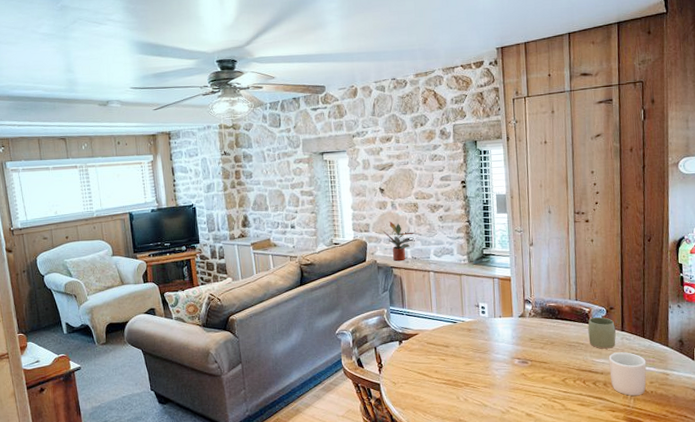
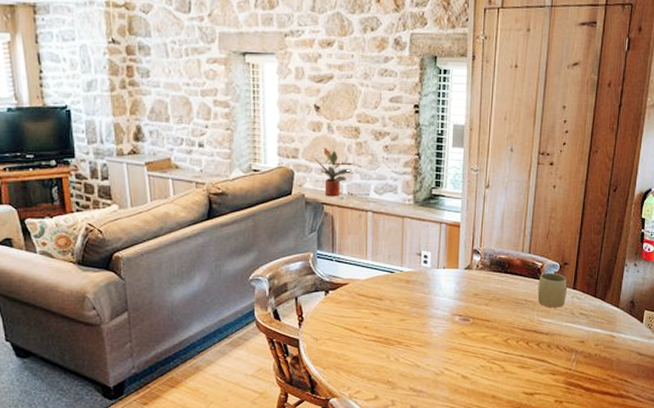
mug: present [608,352,647,396] -> none [555,312,594,358]

